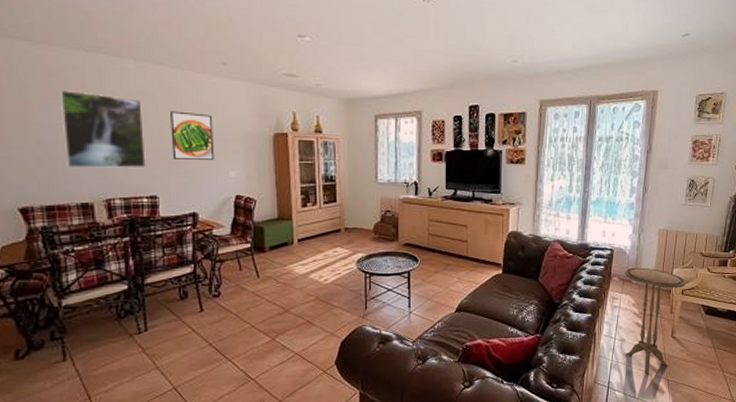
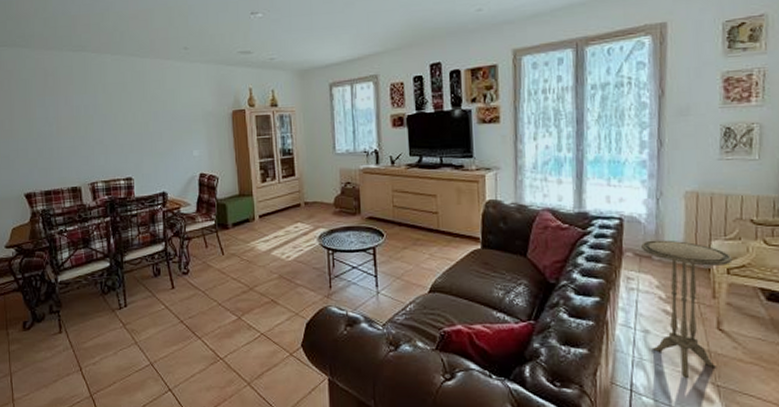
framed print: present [59,89,147,169] -> none [53,86,123,156]
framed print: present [171,111,215,160] -> none [141,97,180,142]

